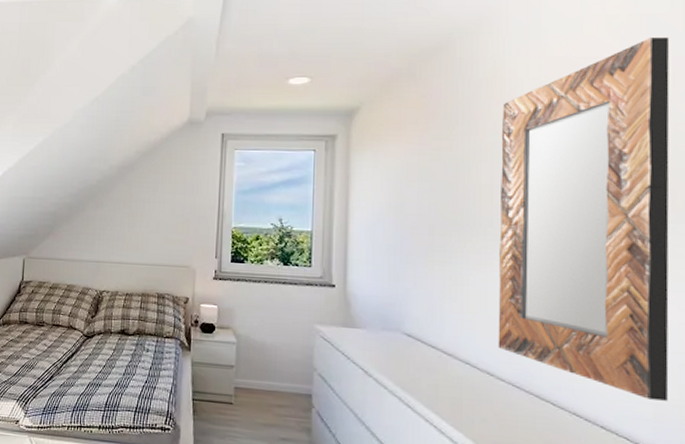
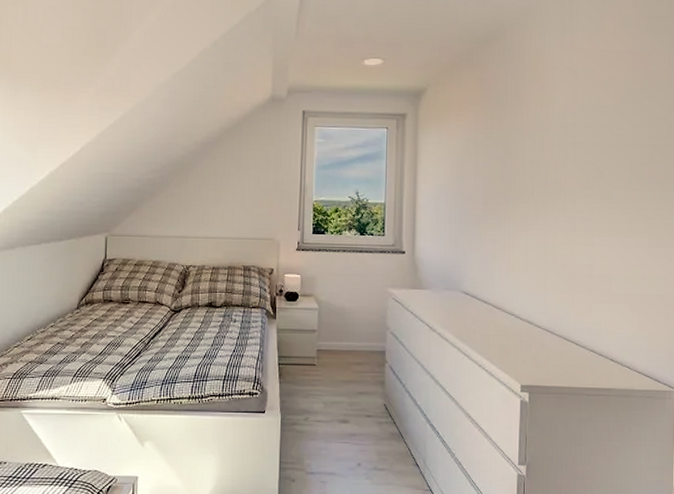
home mirror: present [498,37,670,401] -> none [536,35,667,335]

